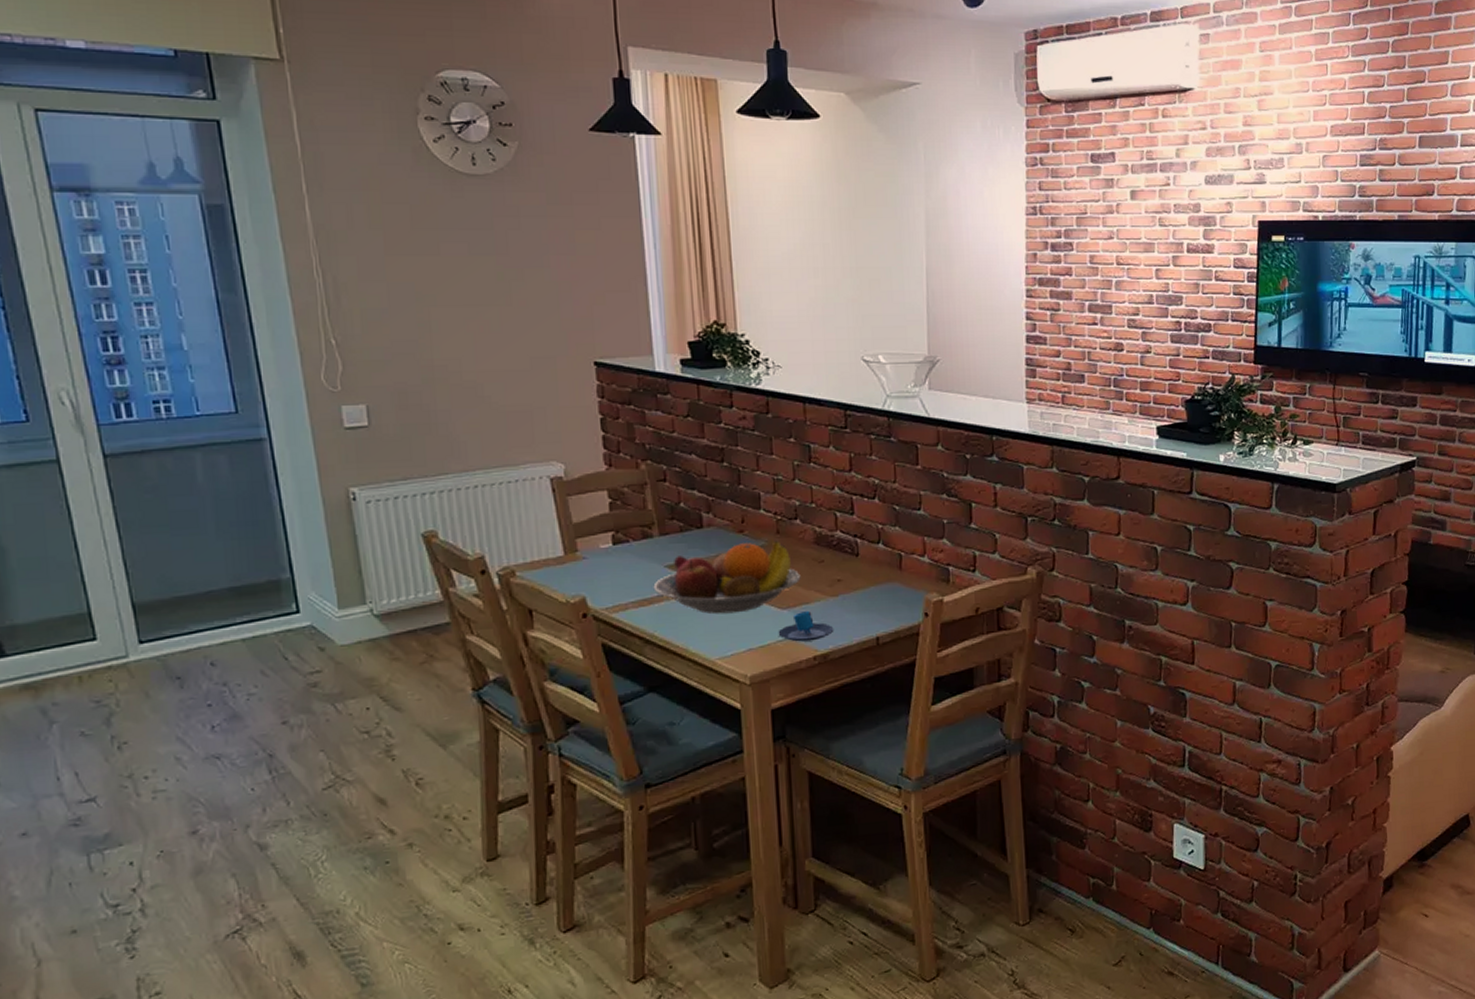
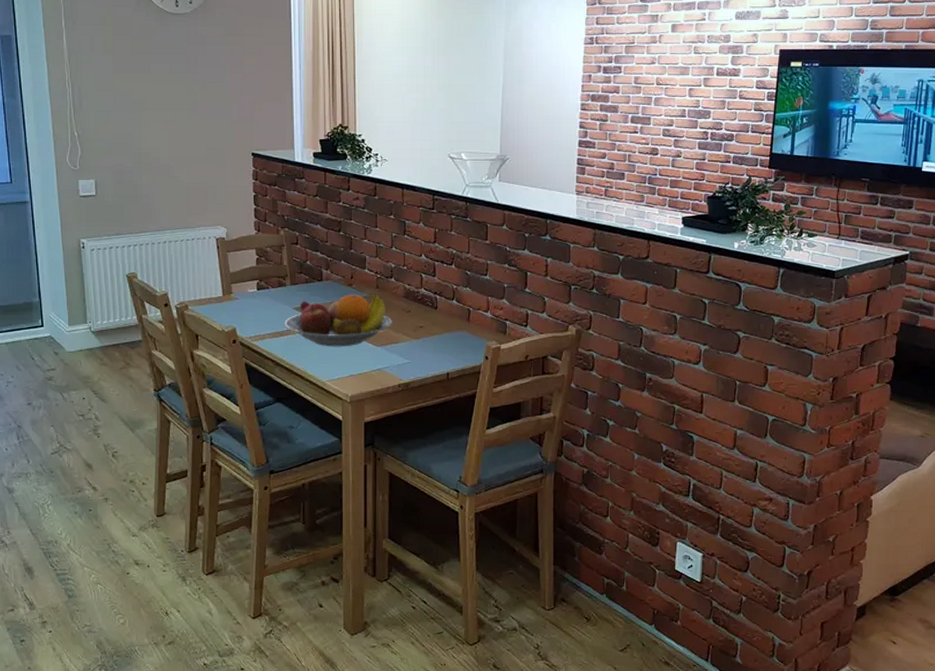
mug: present [778,610,834,642] -> none [373,348,415,372]

